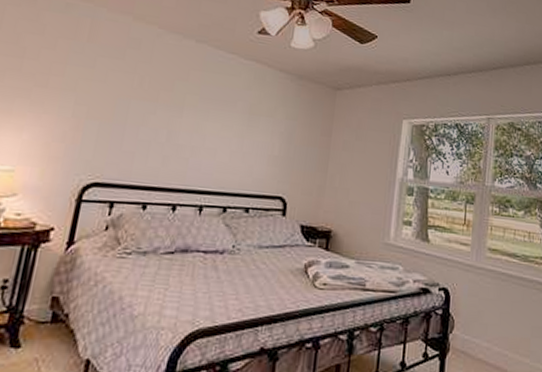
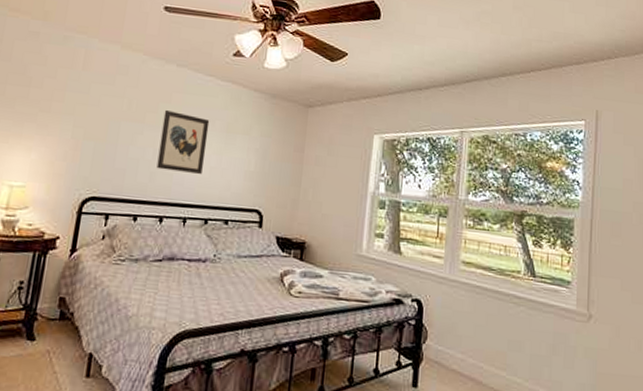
wall art: none [170,88,231,158] -> present [156,109,210,174]

